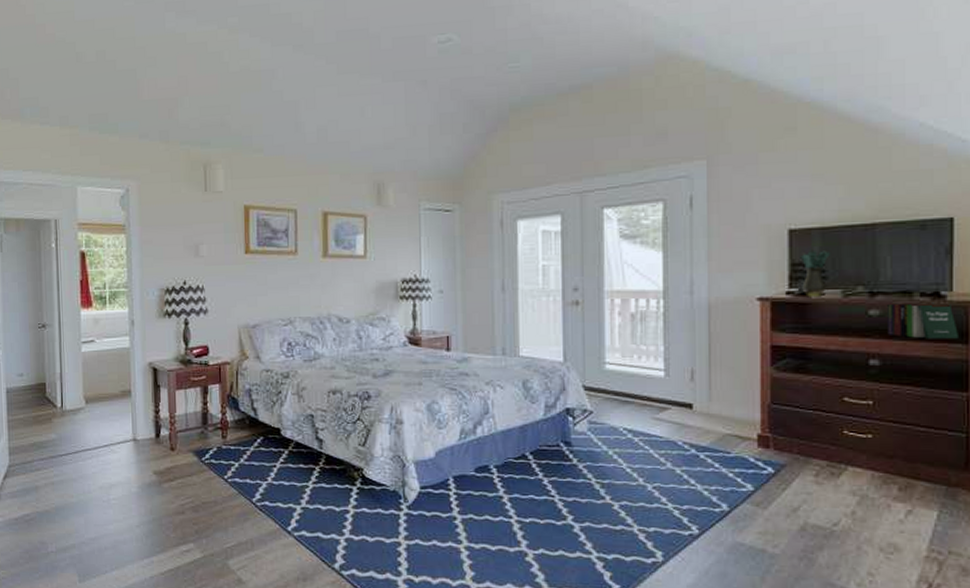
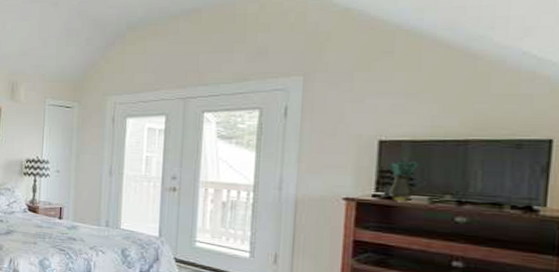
books: present [887,302,958,339] -> none [473,214,550,251]

